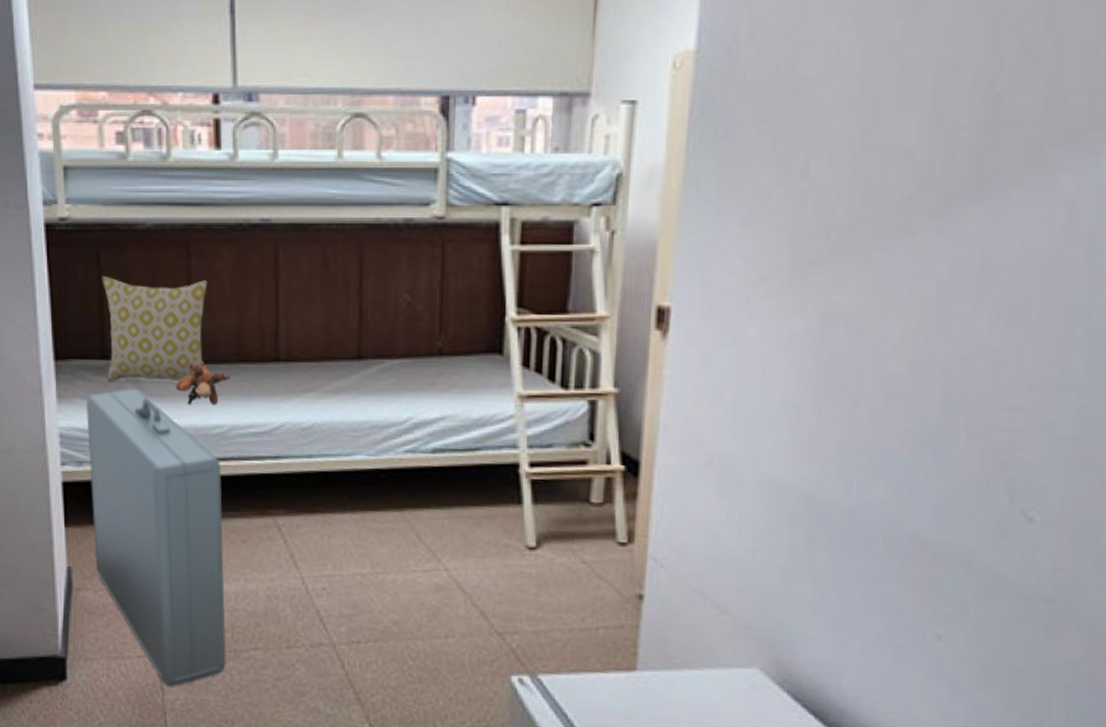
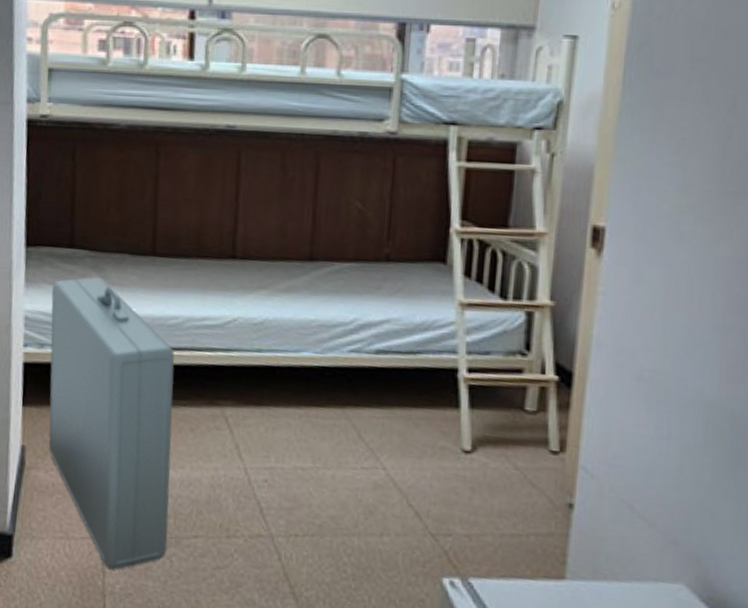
pillow: present [102,275,208,382] -> none [73,170,174,272]
stuffed animal: present [175,360,231,406] -> none [137,253,189,298]

